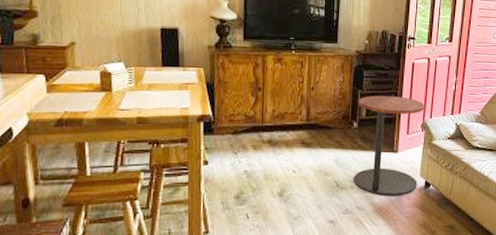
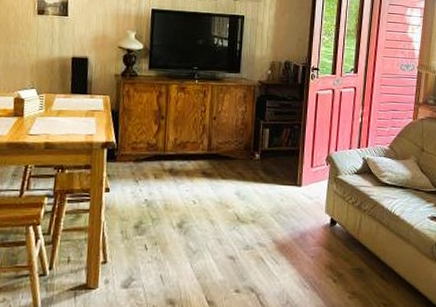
side table: present [353,95,424,195] -> none [255,126,329,232]

